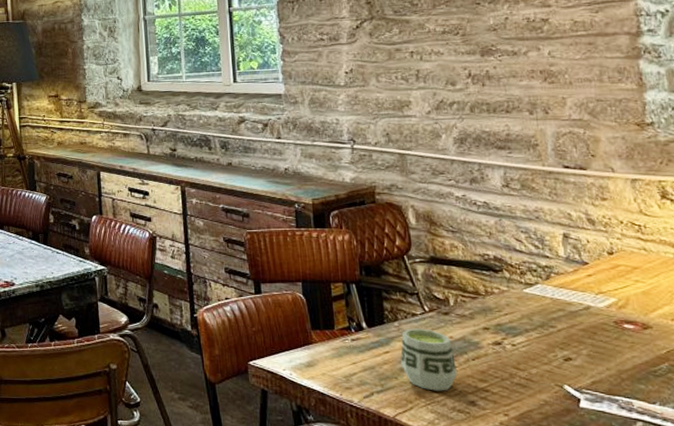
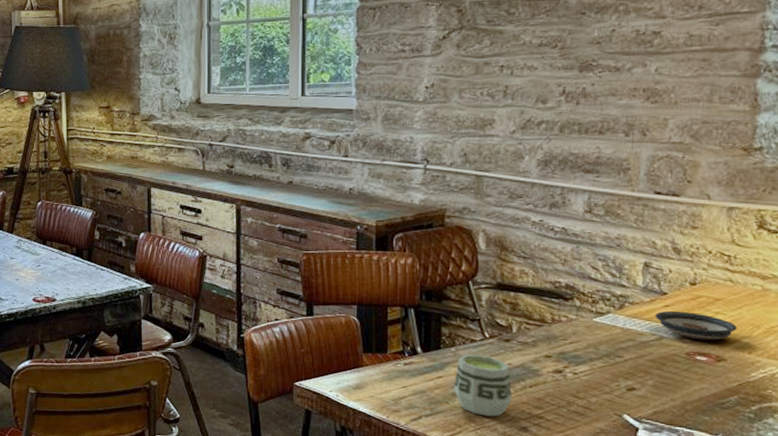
saucer: none [580,280,657,309] -> present [655,310,737,341]

